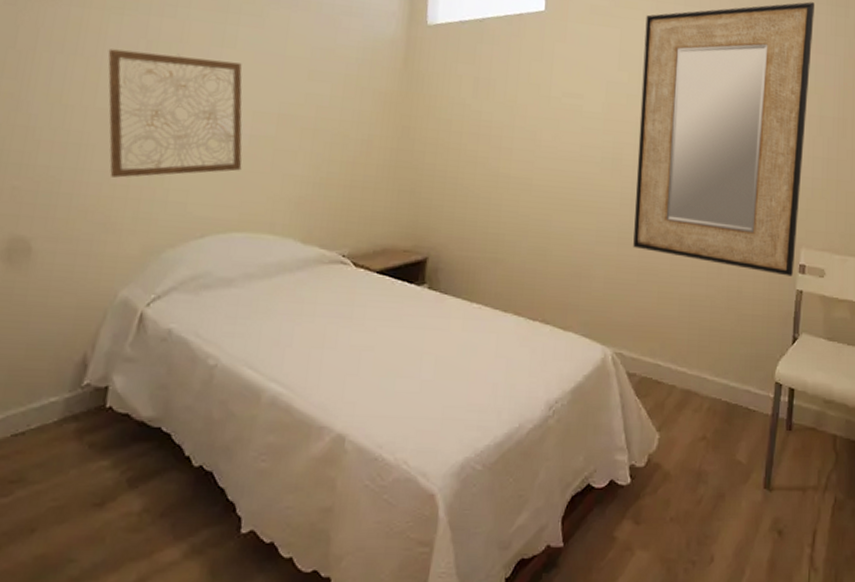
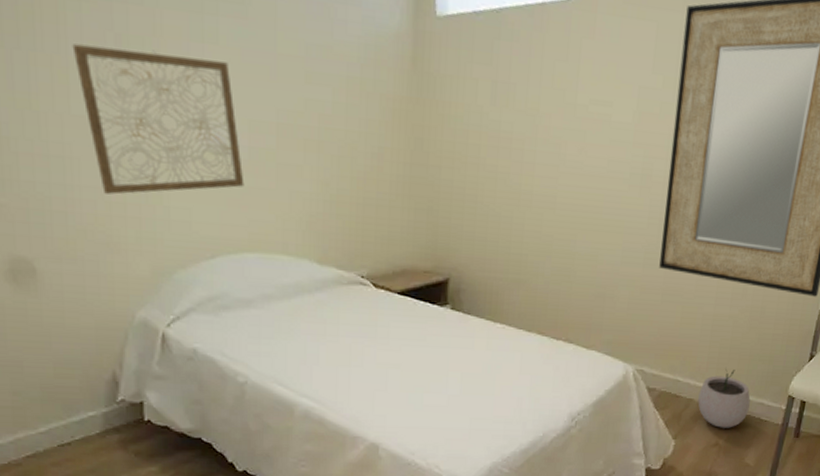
plant pot: none [681,351,736,419] -> present [698,368,751,428]

